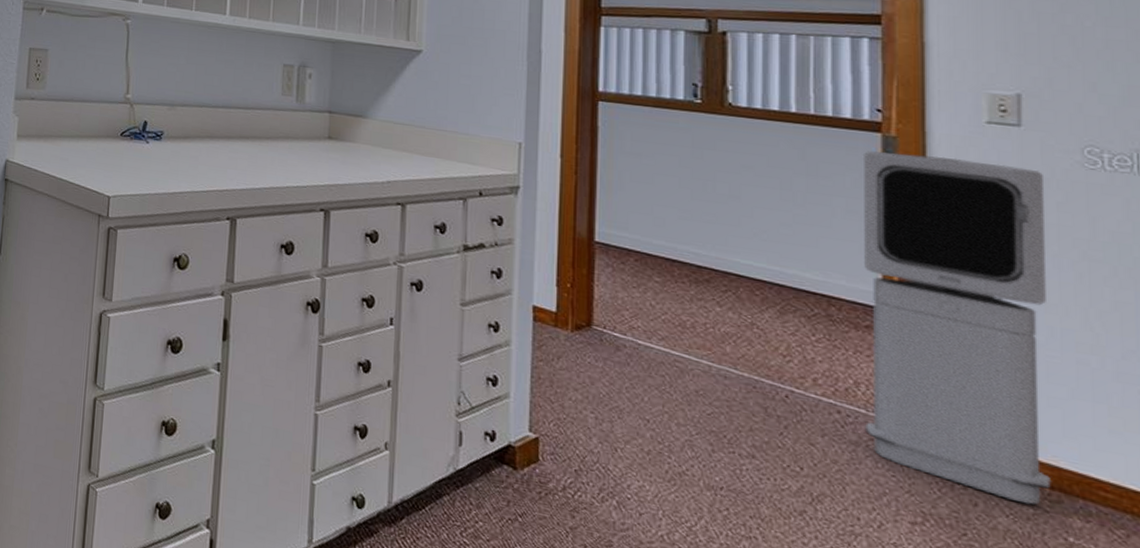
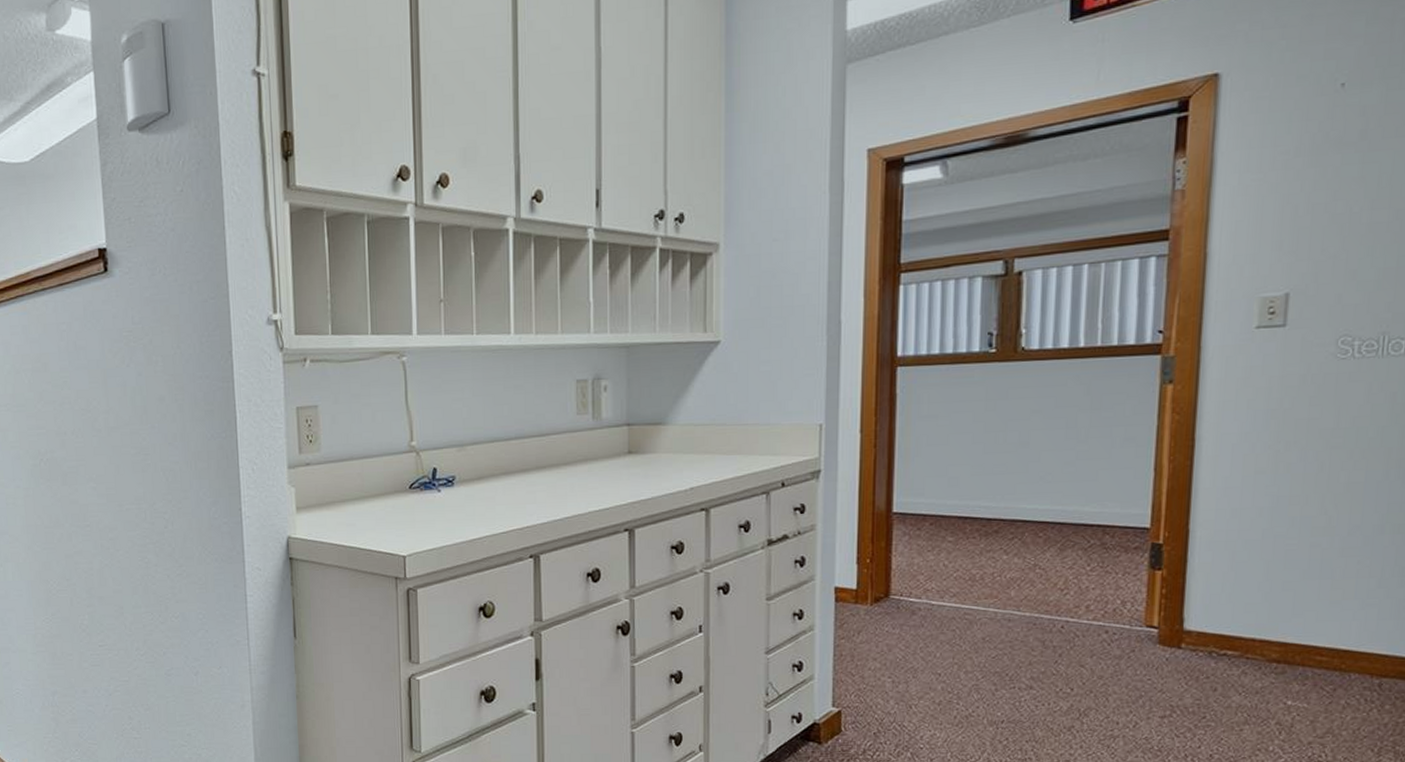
air purifier: present [862,151,1051,505] -> none [1128,367,1302,681]

